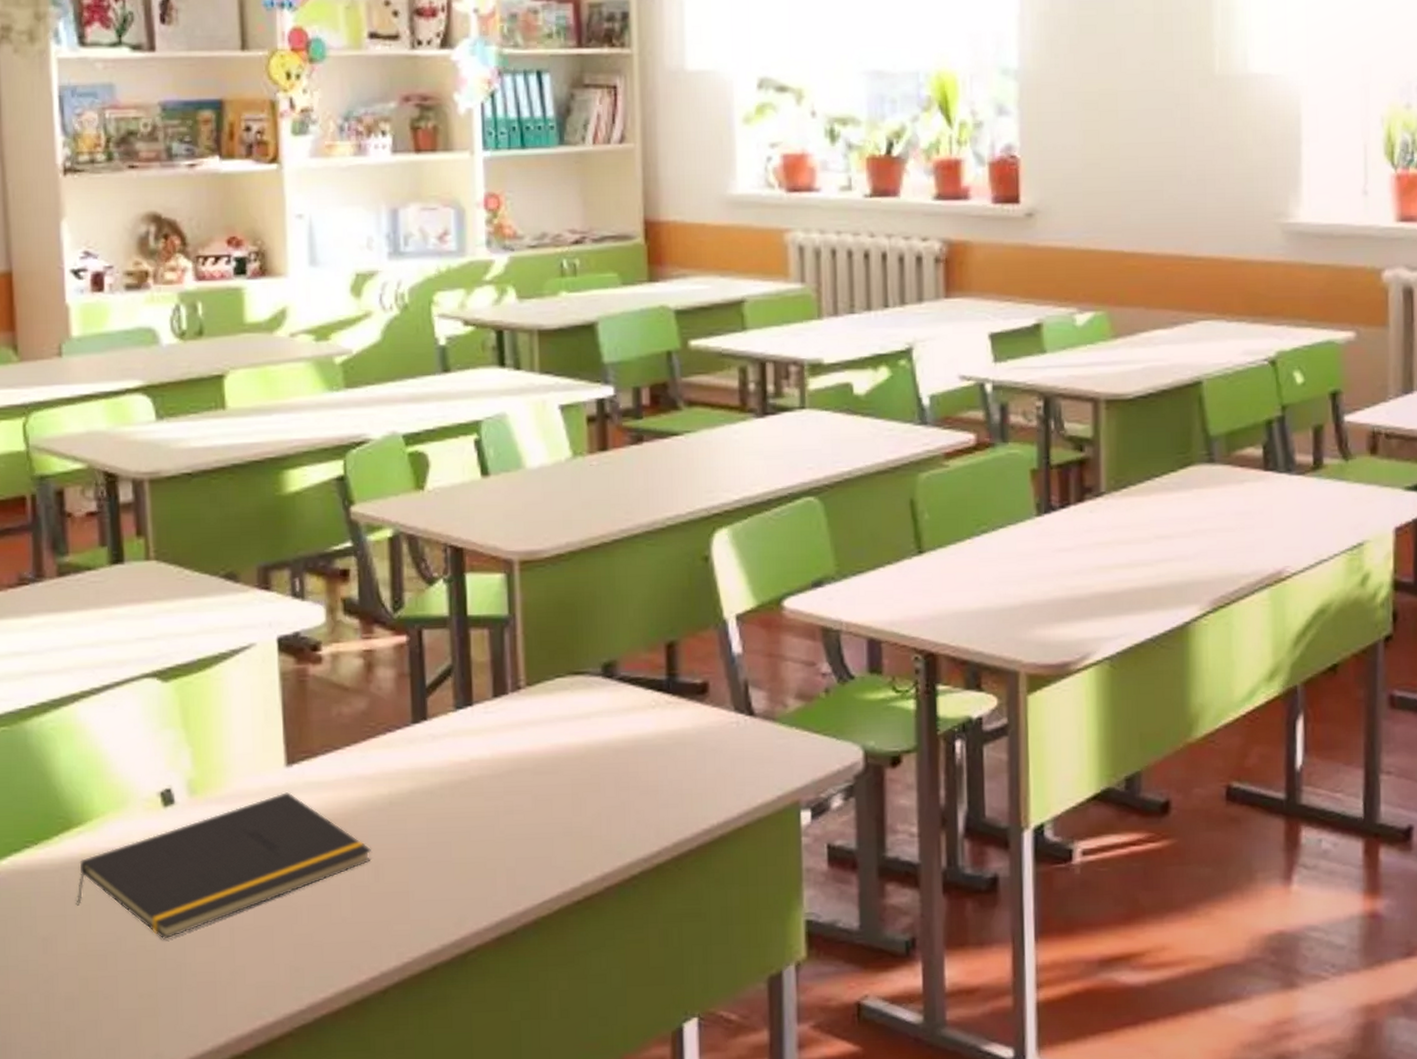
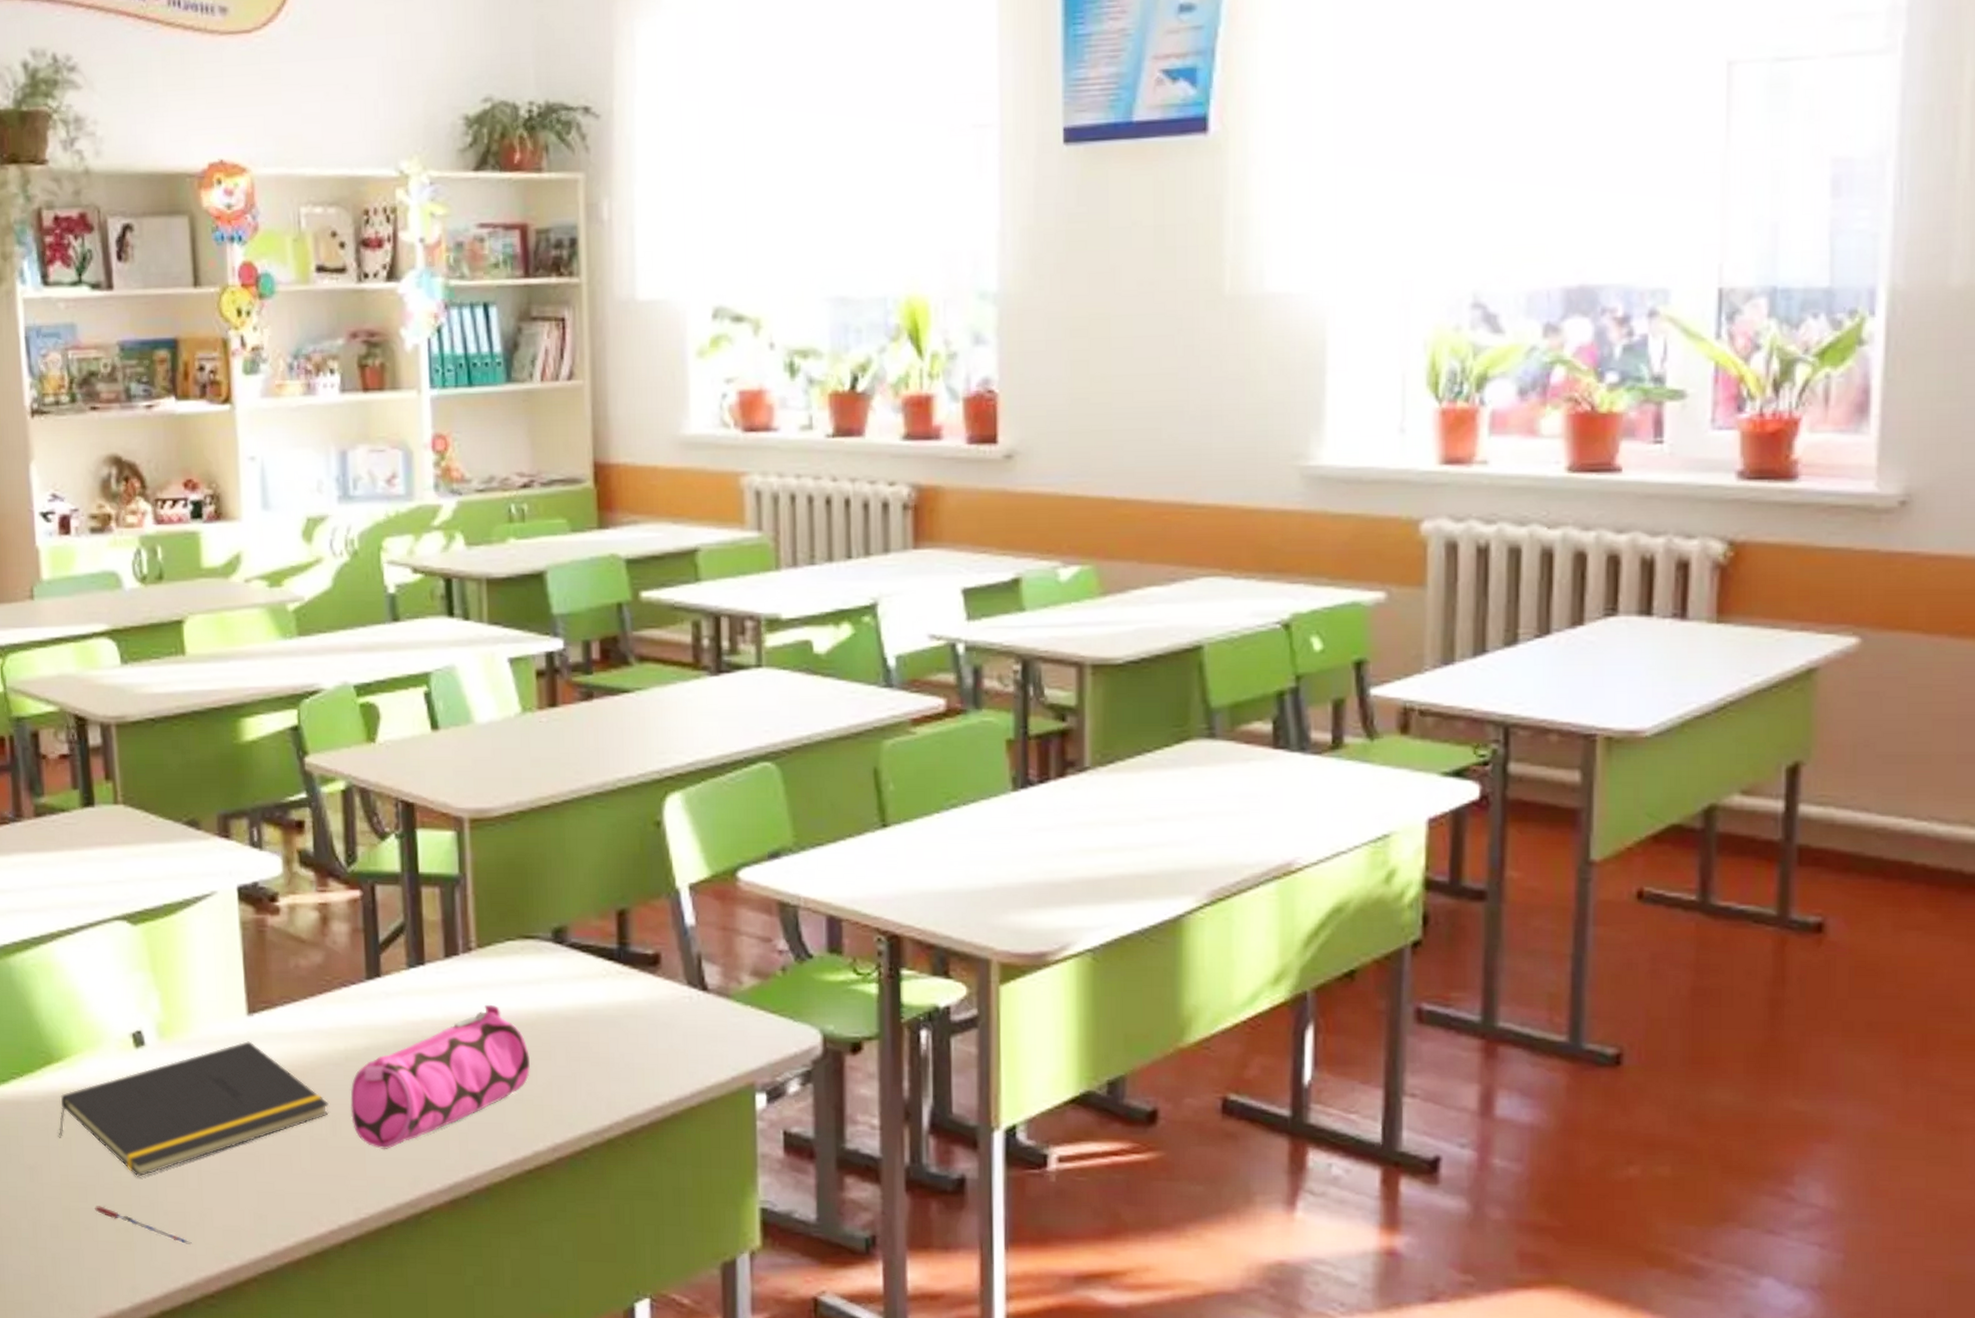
pen: none [115,973,223,1005] -> present [95,1206,193,1245]
pencil case: none [394,740,579,892] -> present [350,1004,530,1150]

